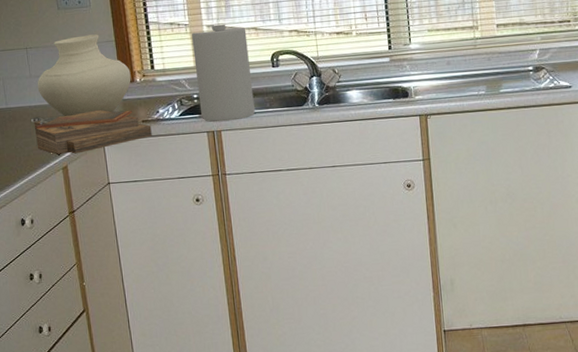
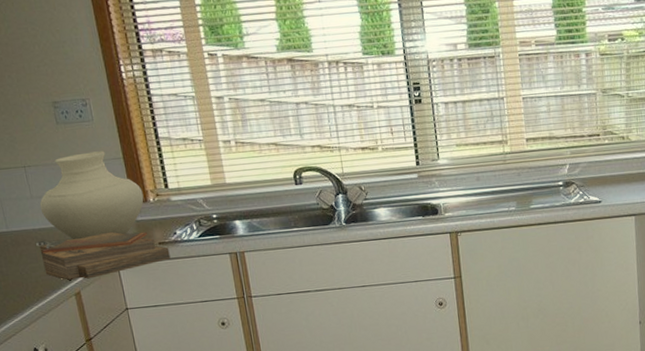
paper towel holder: present [192,24,255,123] -> none [207,139,279,244]

